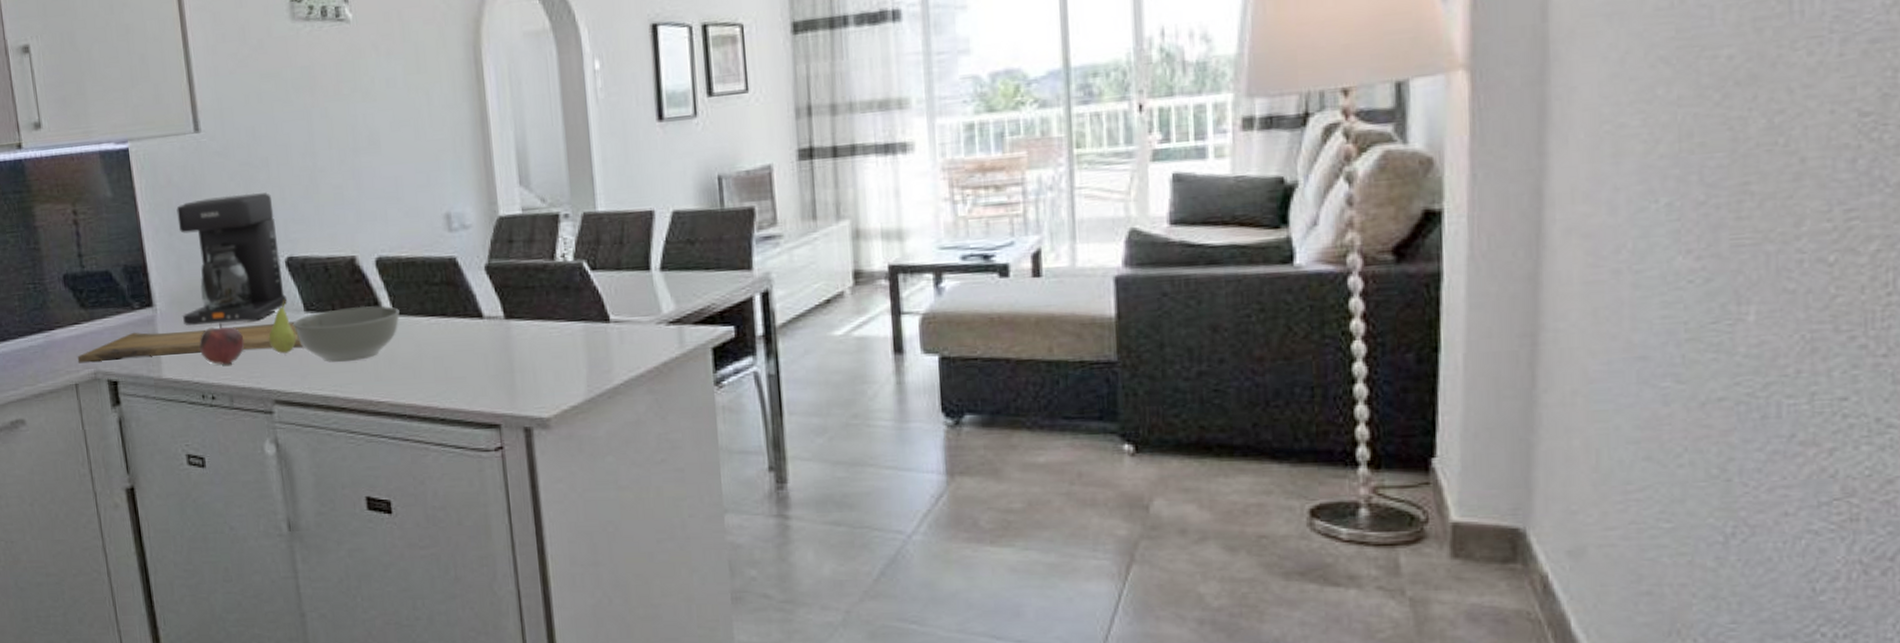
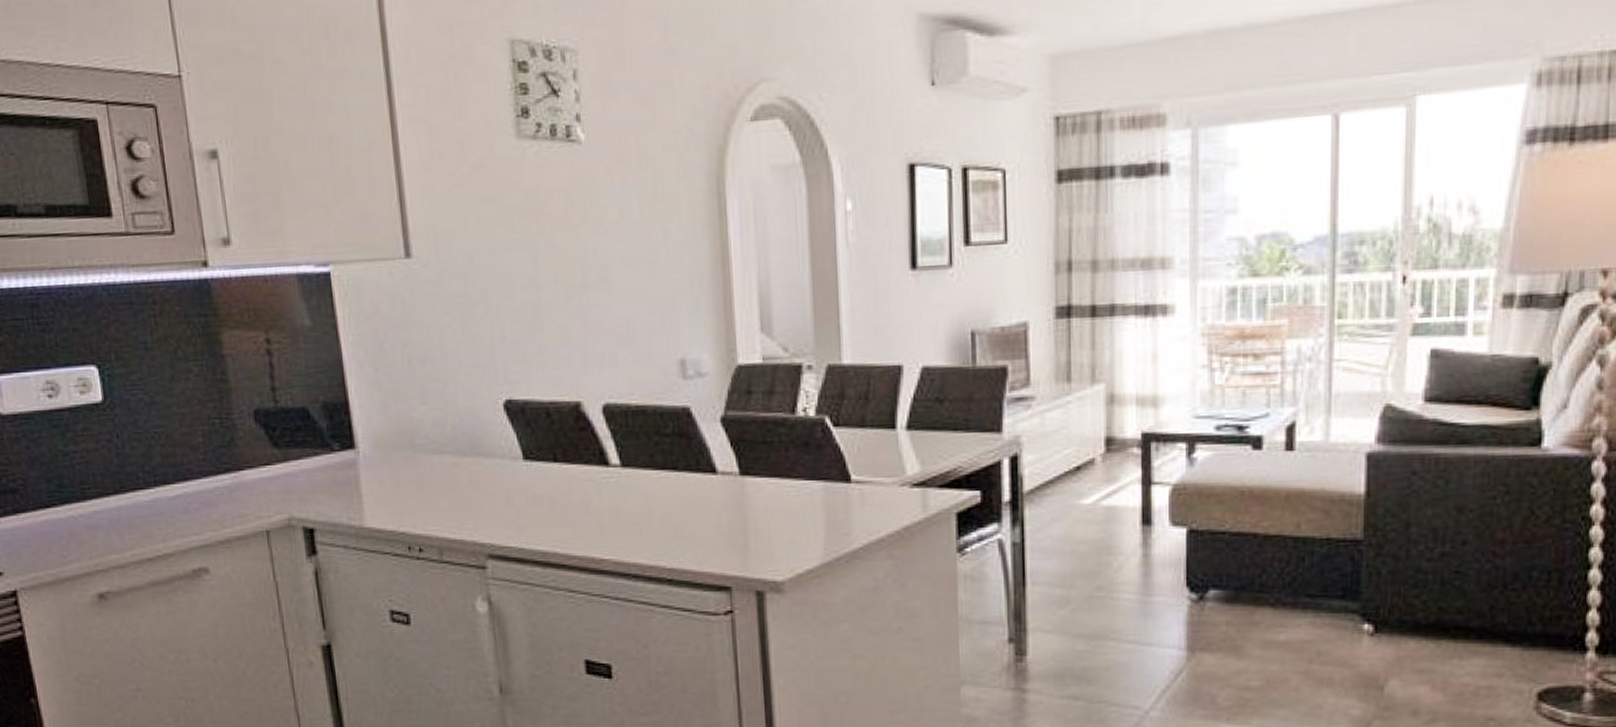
cutting board: present [77,321,304,364] -> none [268,470,522,508]
coffee maker: present [176,193,288,326] -> none [383,327,505,471]
fruit: present [199,323,245,365] -> none [406,469,457,515]
fruit: present [269,298,297,354] -> none [483,445,514,505]
bowl: present [292,306,400,363] -> none [510,456,627,517]

